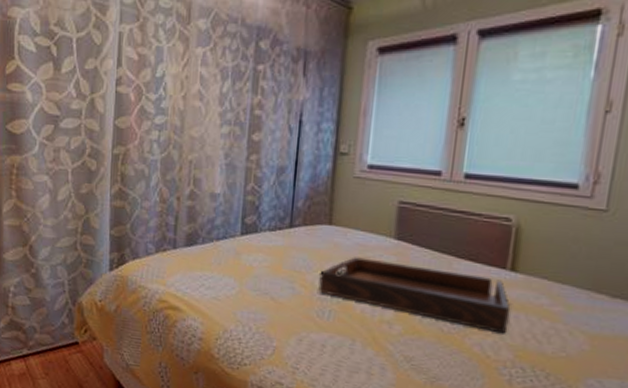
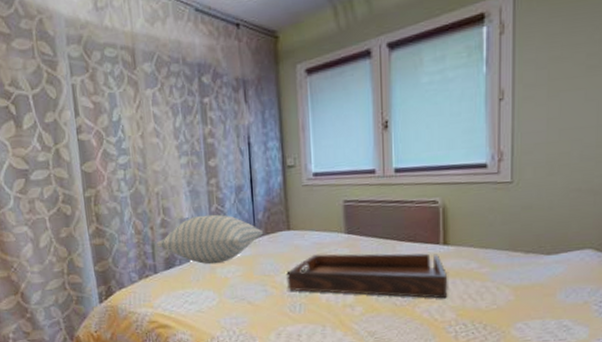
pillow: none [181,192,301,250] -> present [157,214,264,265]

